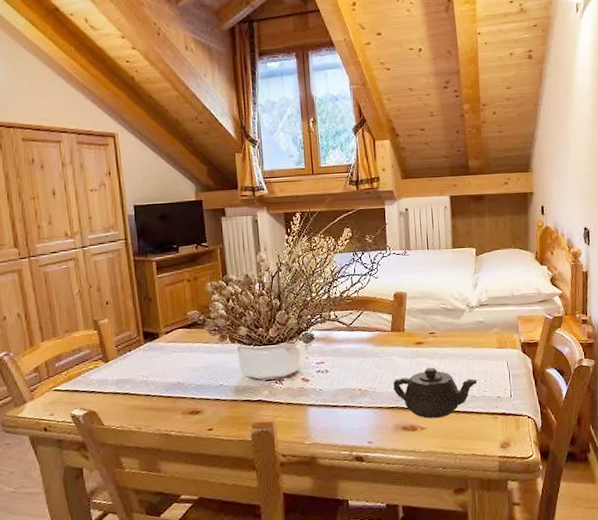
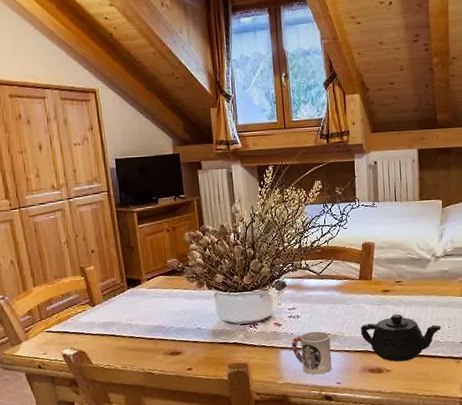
cup: none [320,386,363,434] -> present [292,331,332,375]

